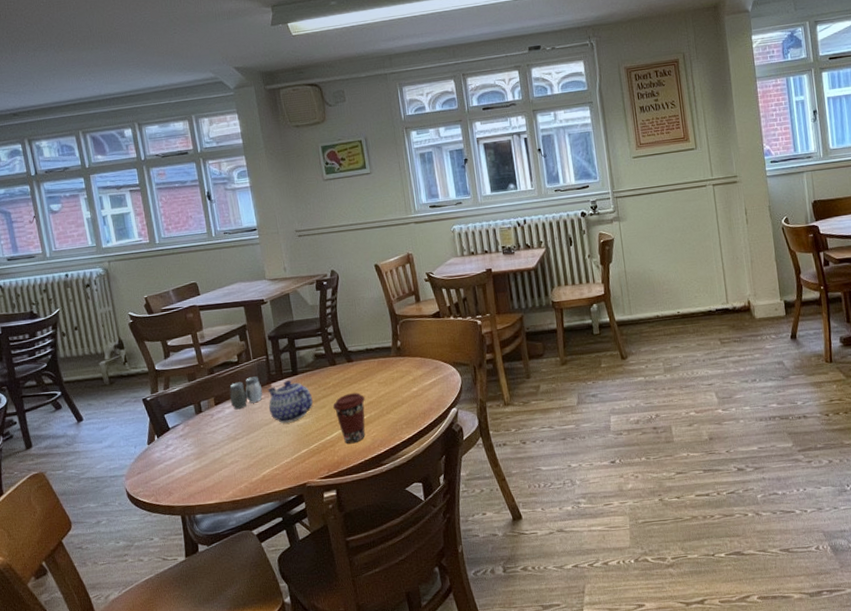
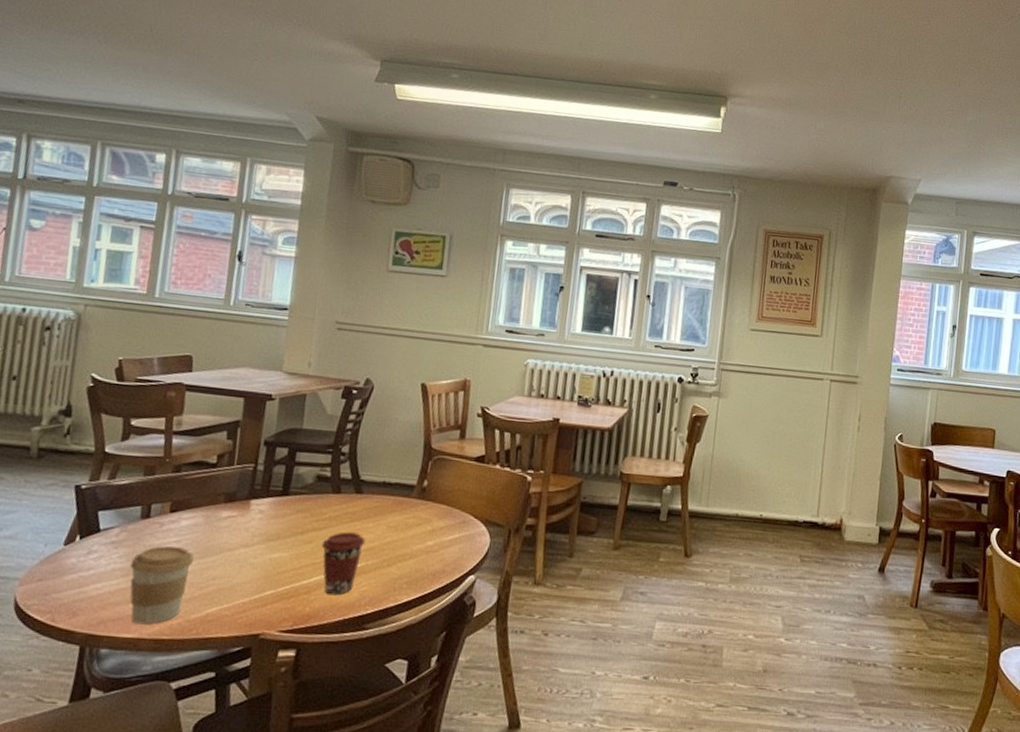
coffee cup: none [198,429,244,493] -> present [129,546,194,625]
salt and pepper shaker: present [229,376,263,410] -> none [191,486,238,524]
teapot: present [267,380,313,423] -> none [239,500,300,553]

